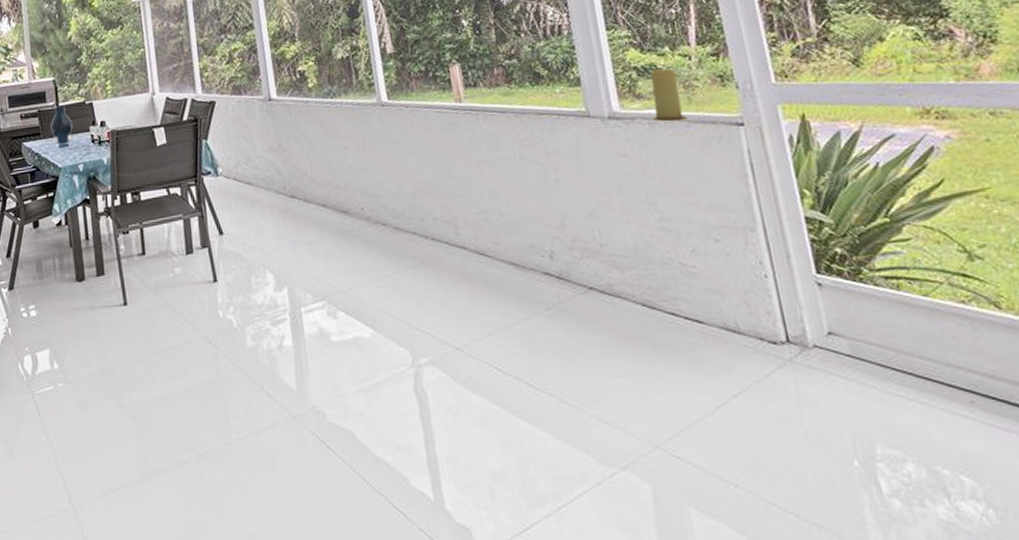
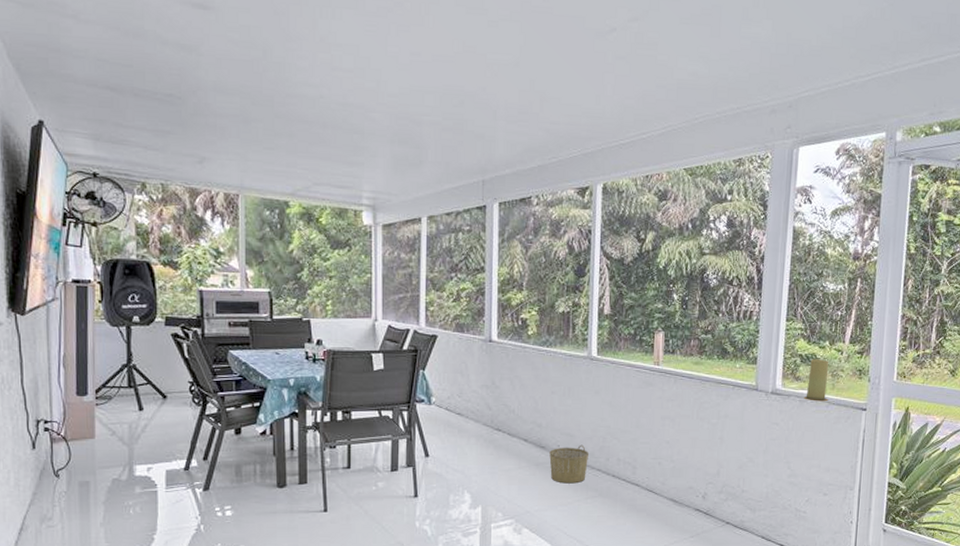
vase: present [50,105,73,149] -> none [262,318,287,361]
basket: none [353,204,401,253] -> present [549,444,590,484]

